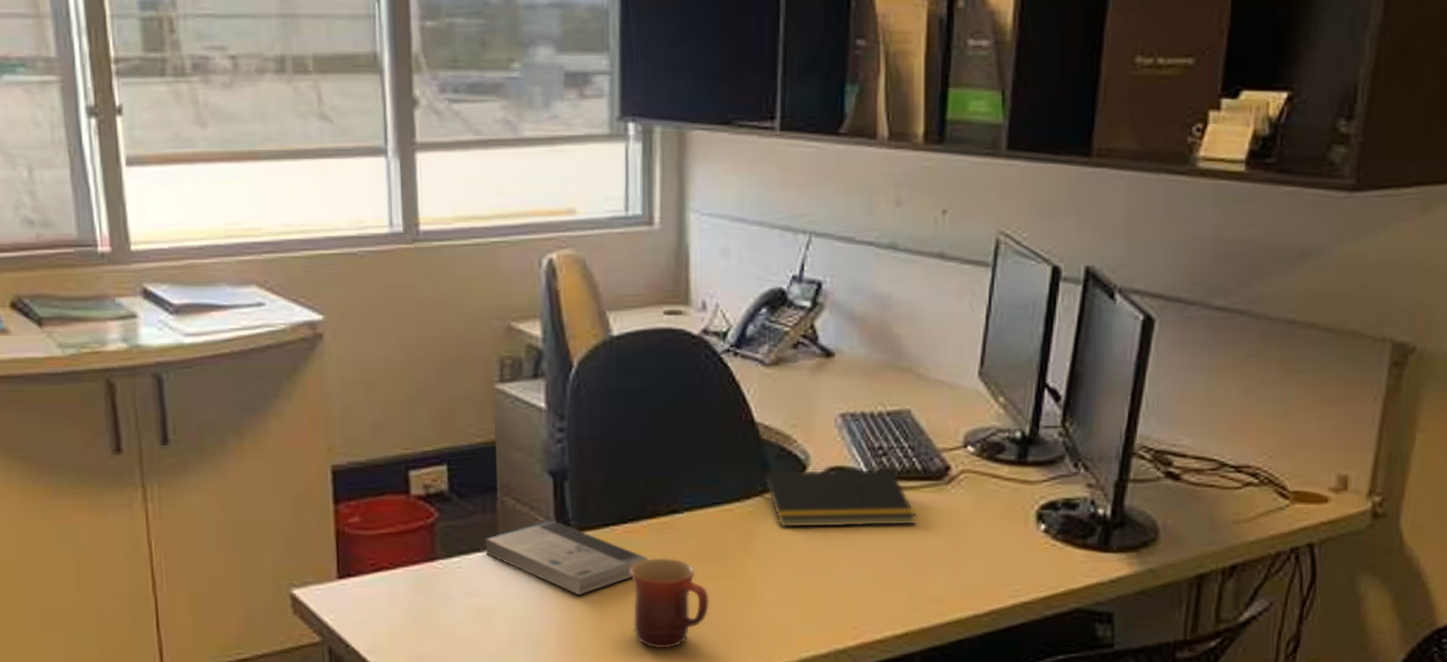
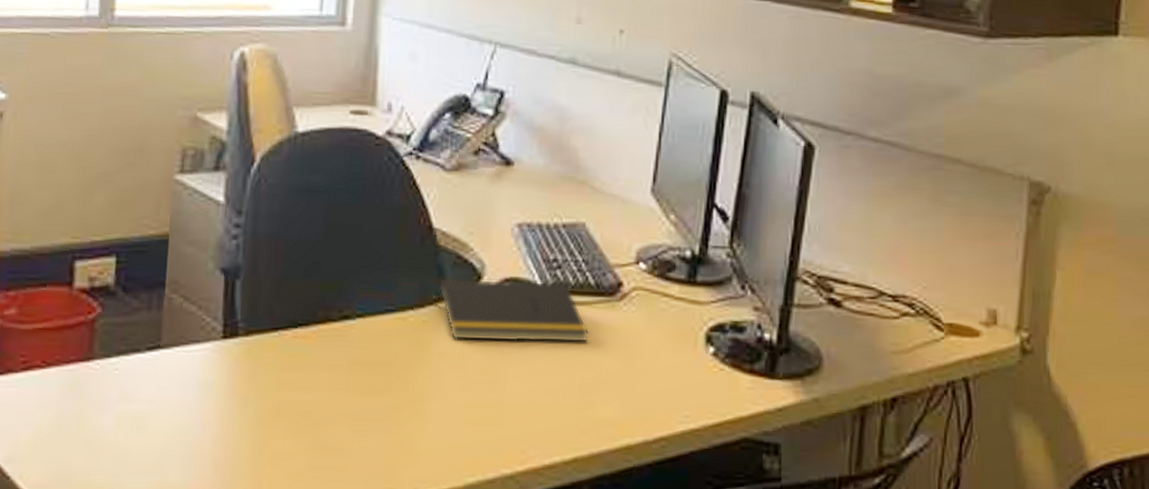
book: present [485,519,649,594] -> none [146,320,317,404]
mug: present [629,557,710,649] -> none [295,366,377,469]

